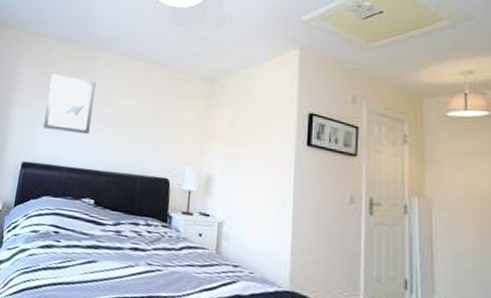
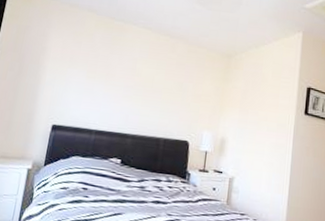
wall art: present [43,73,96,135] -> none [73,43,124,101]

